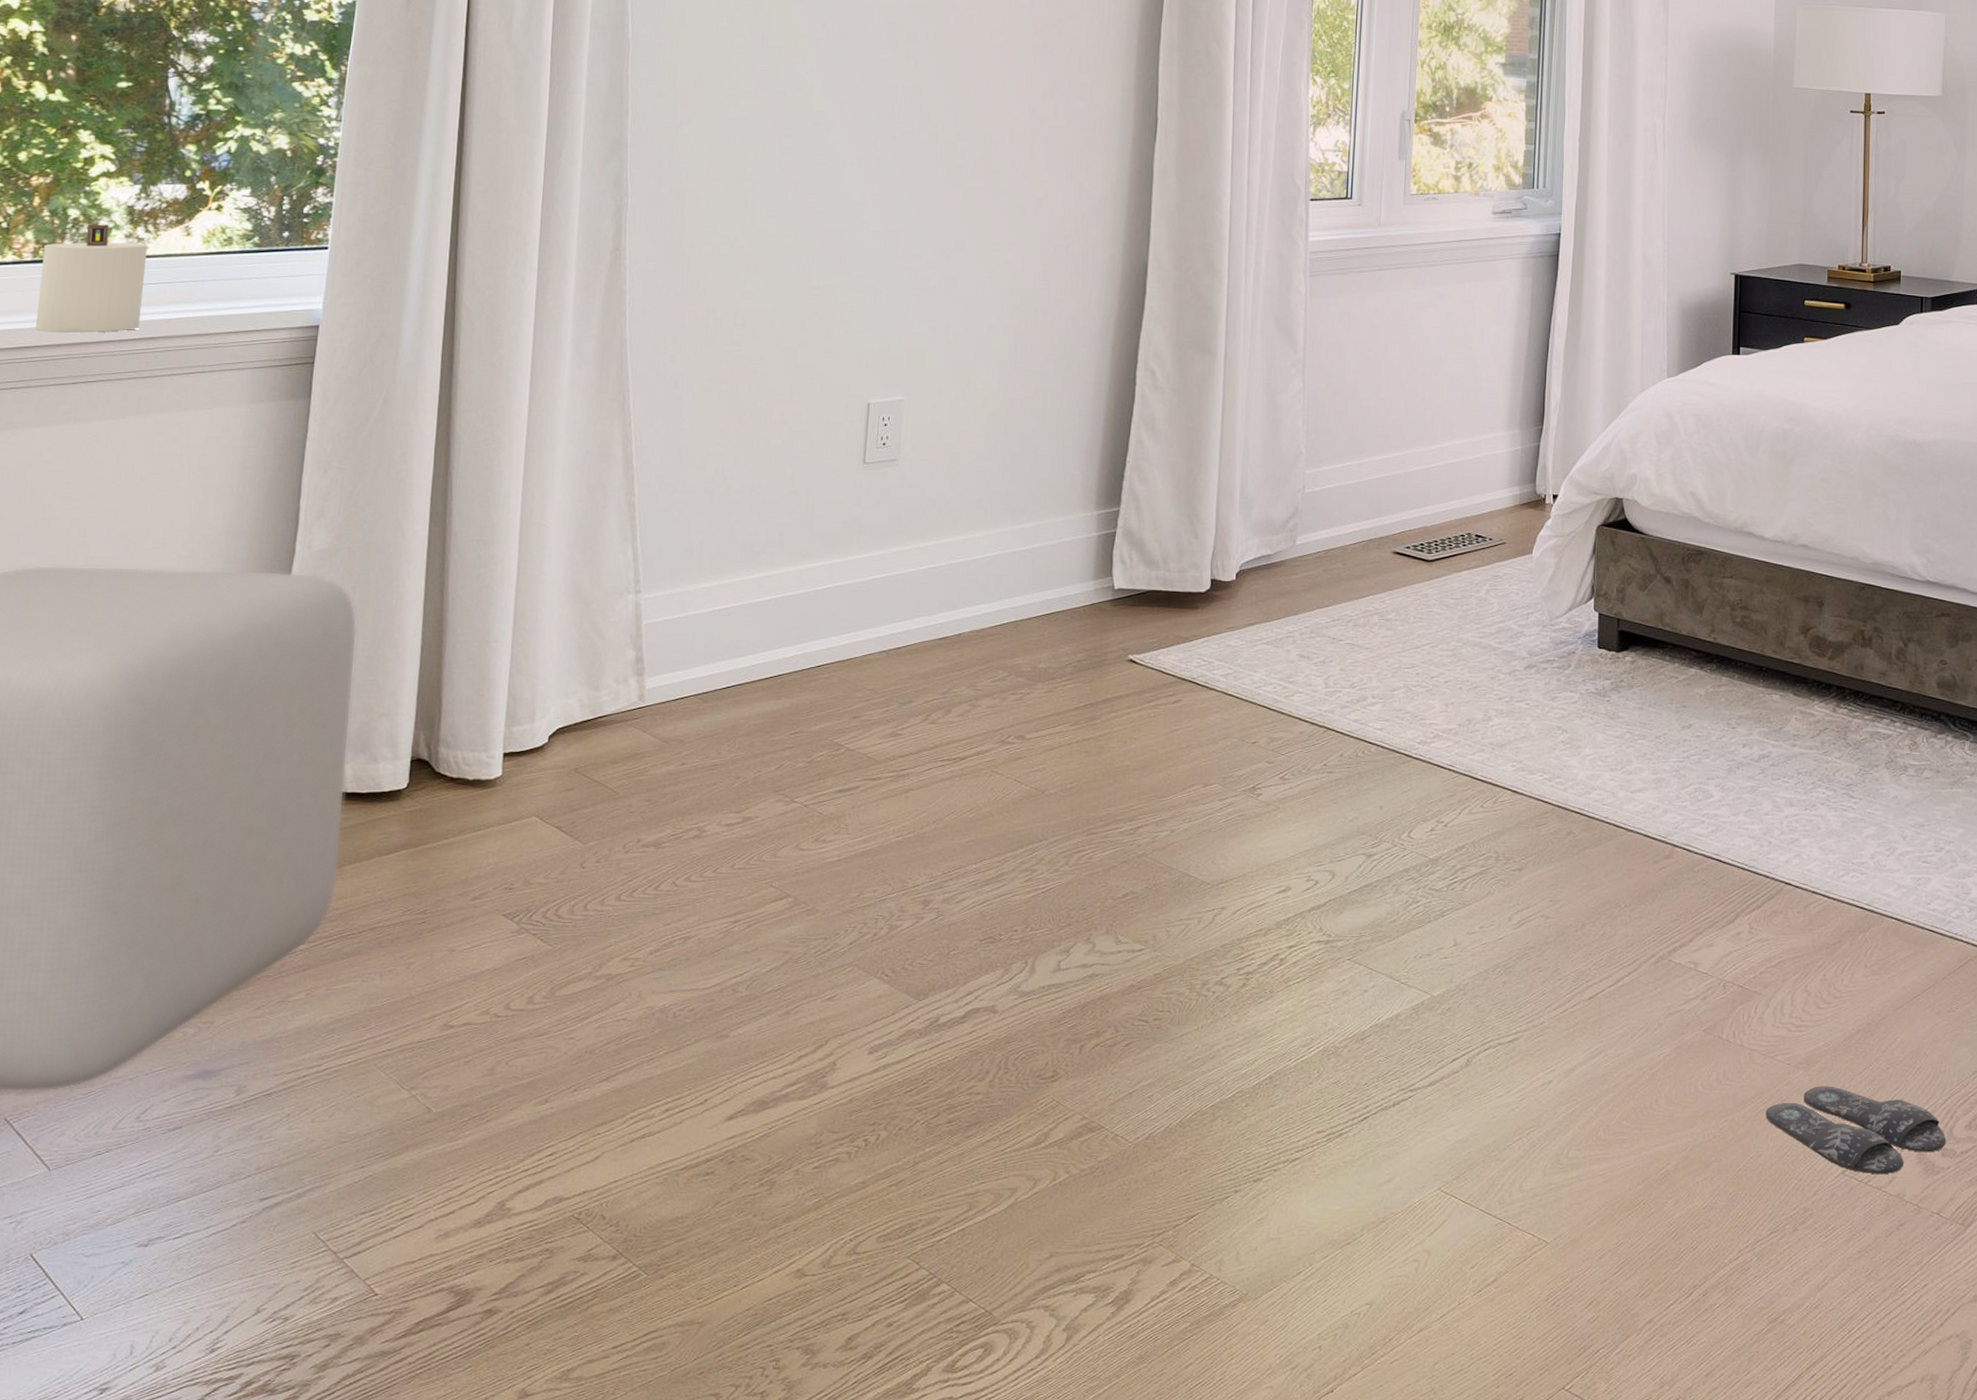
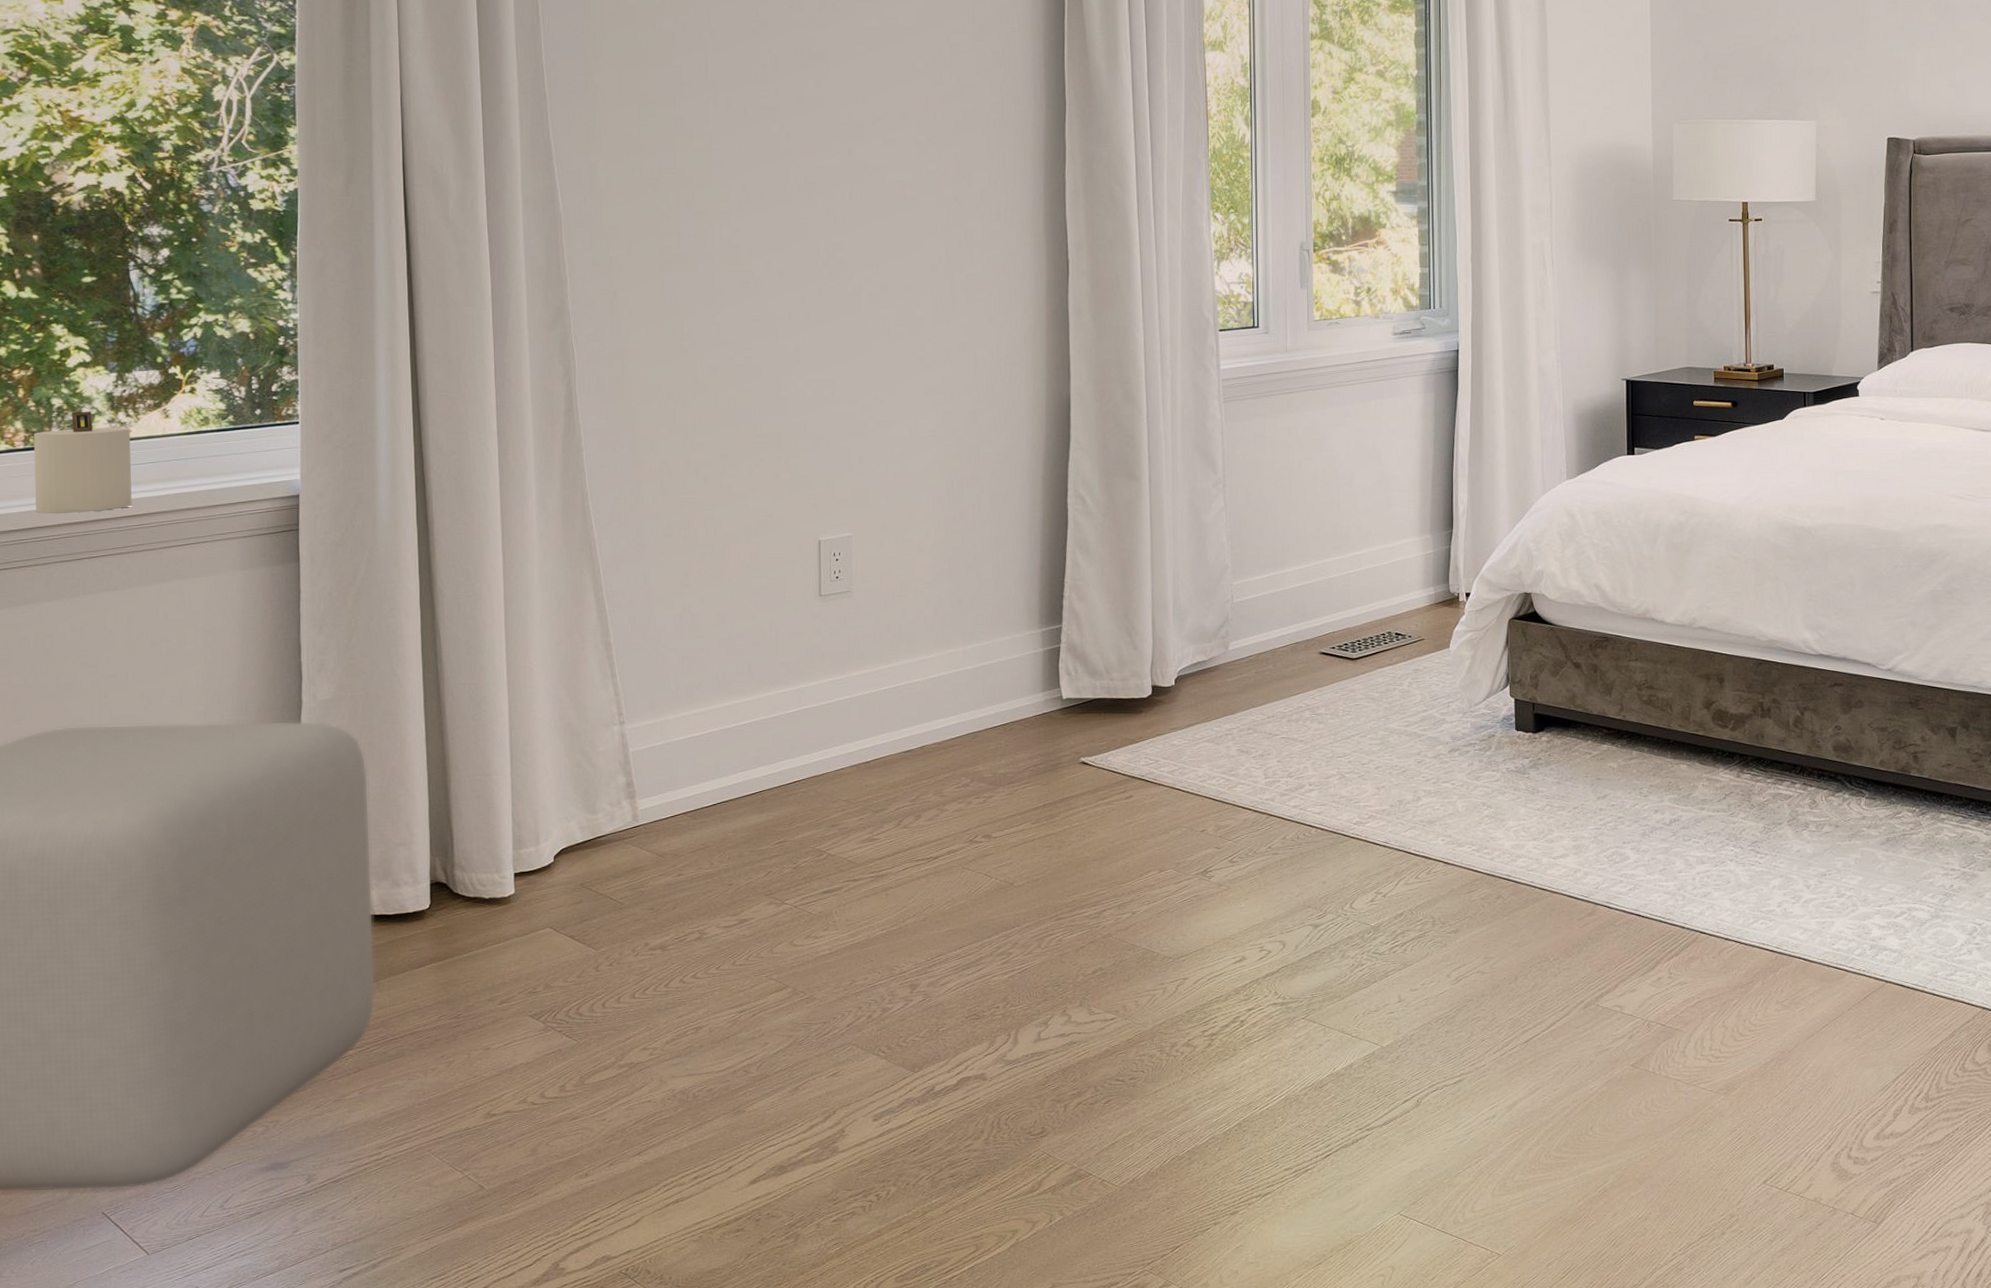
slippers: present [1765,1086,1946,1174] -> none [1691,1108,1857,1182]

